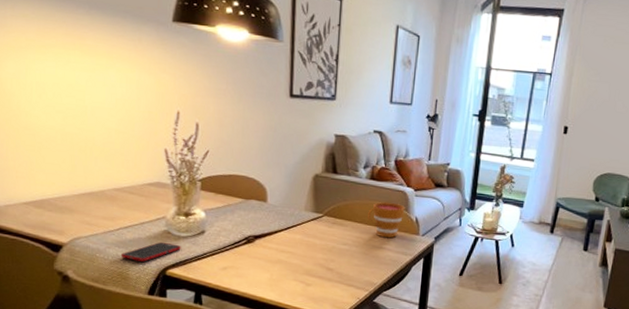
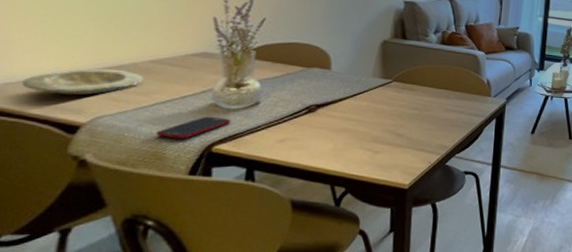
plate: none [17,194,110,218] -> present [21,69,144,96]
cup: present [368,202,405,238] -> none [439,66,477,101]

